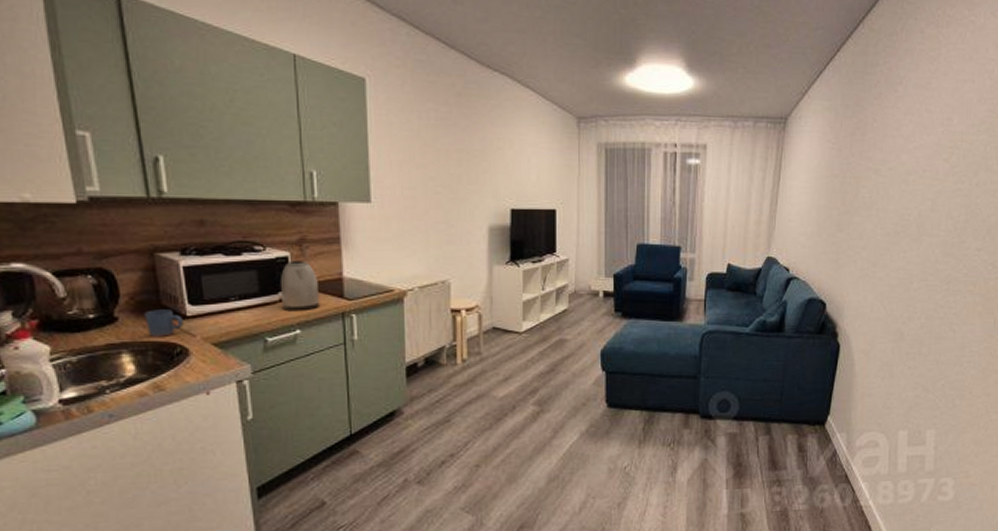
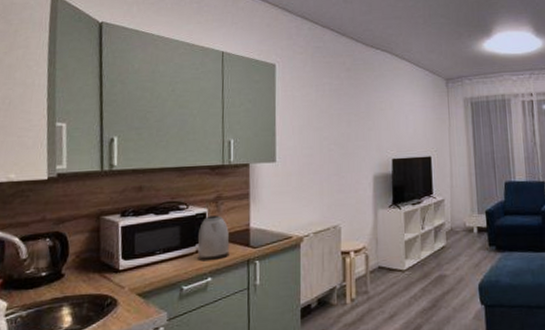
mug: present [144,309,184,337] -> none [85,265,116,290]

